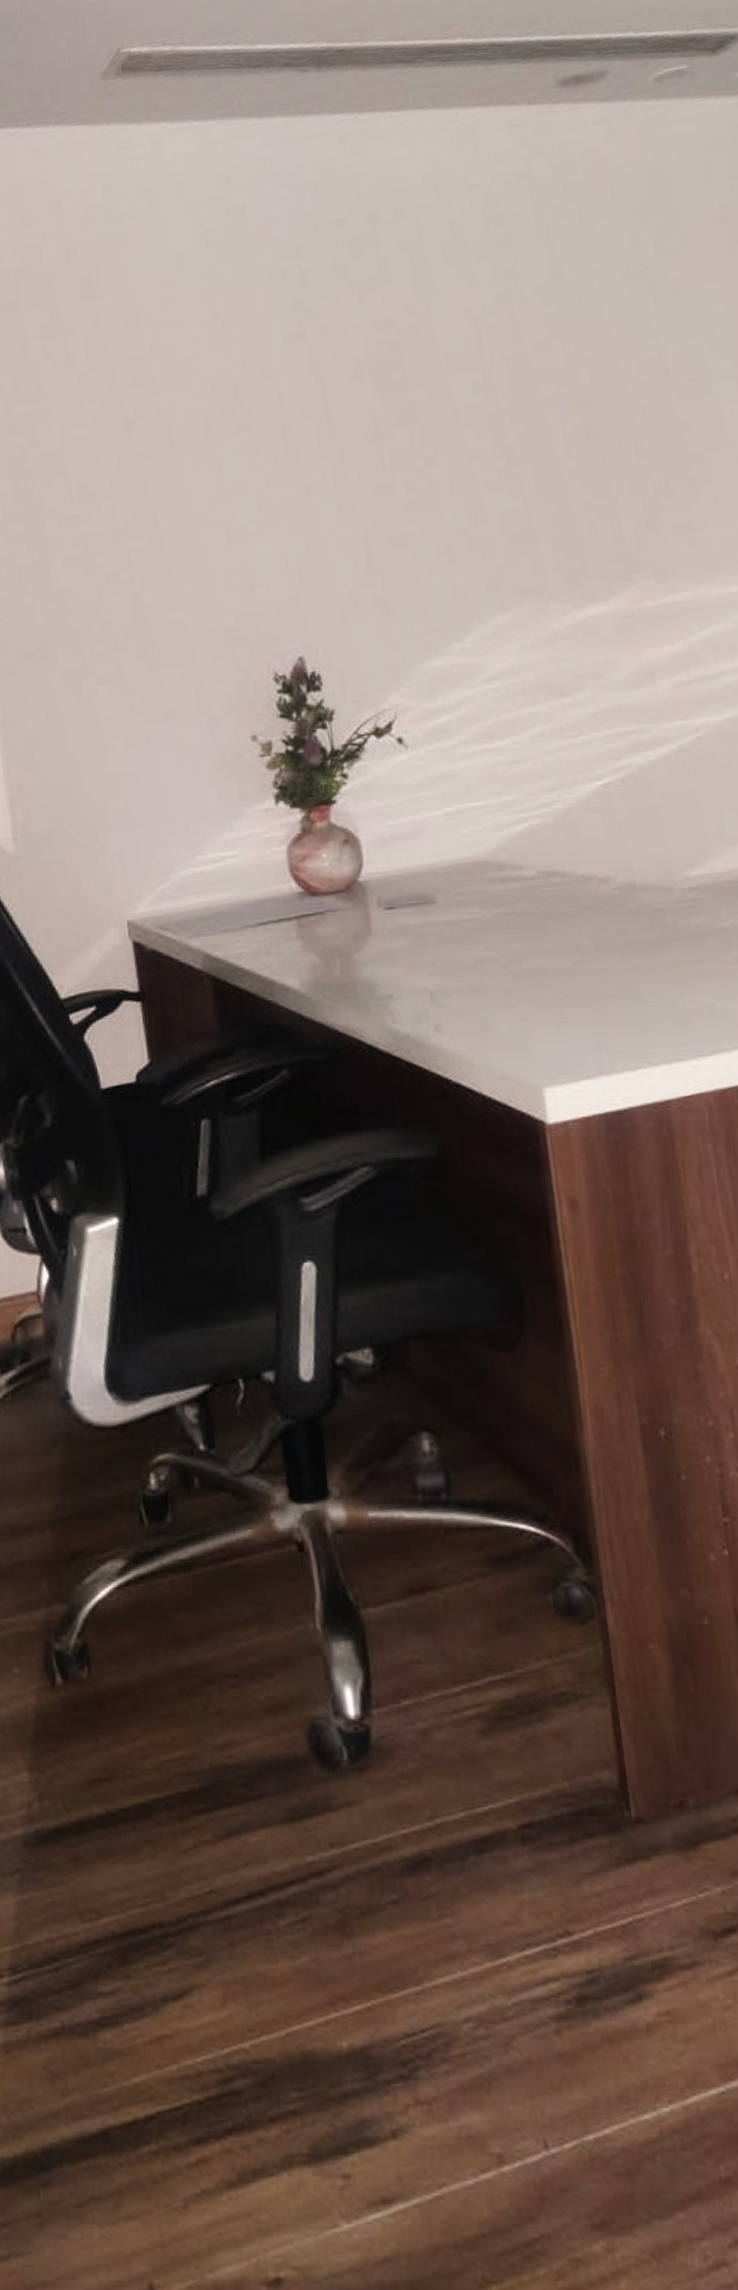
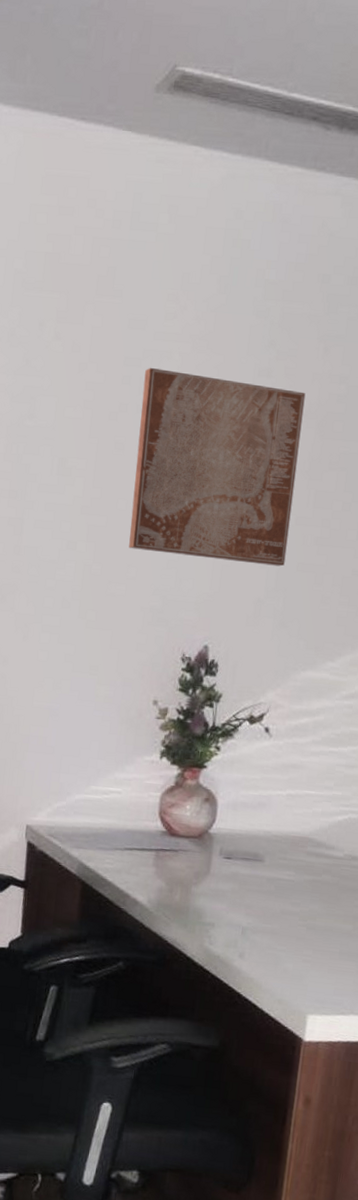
wall art: none [156,348,373,567] -> present [129,367,306,567]

